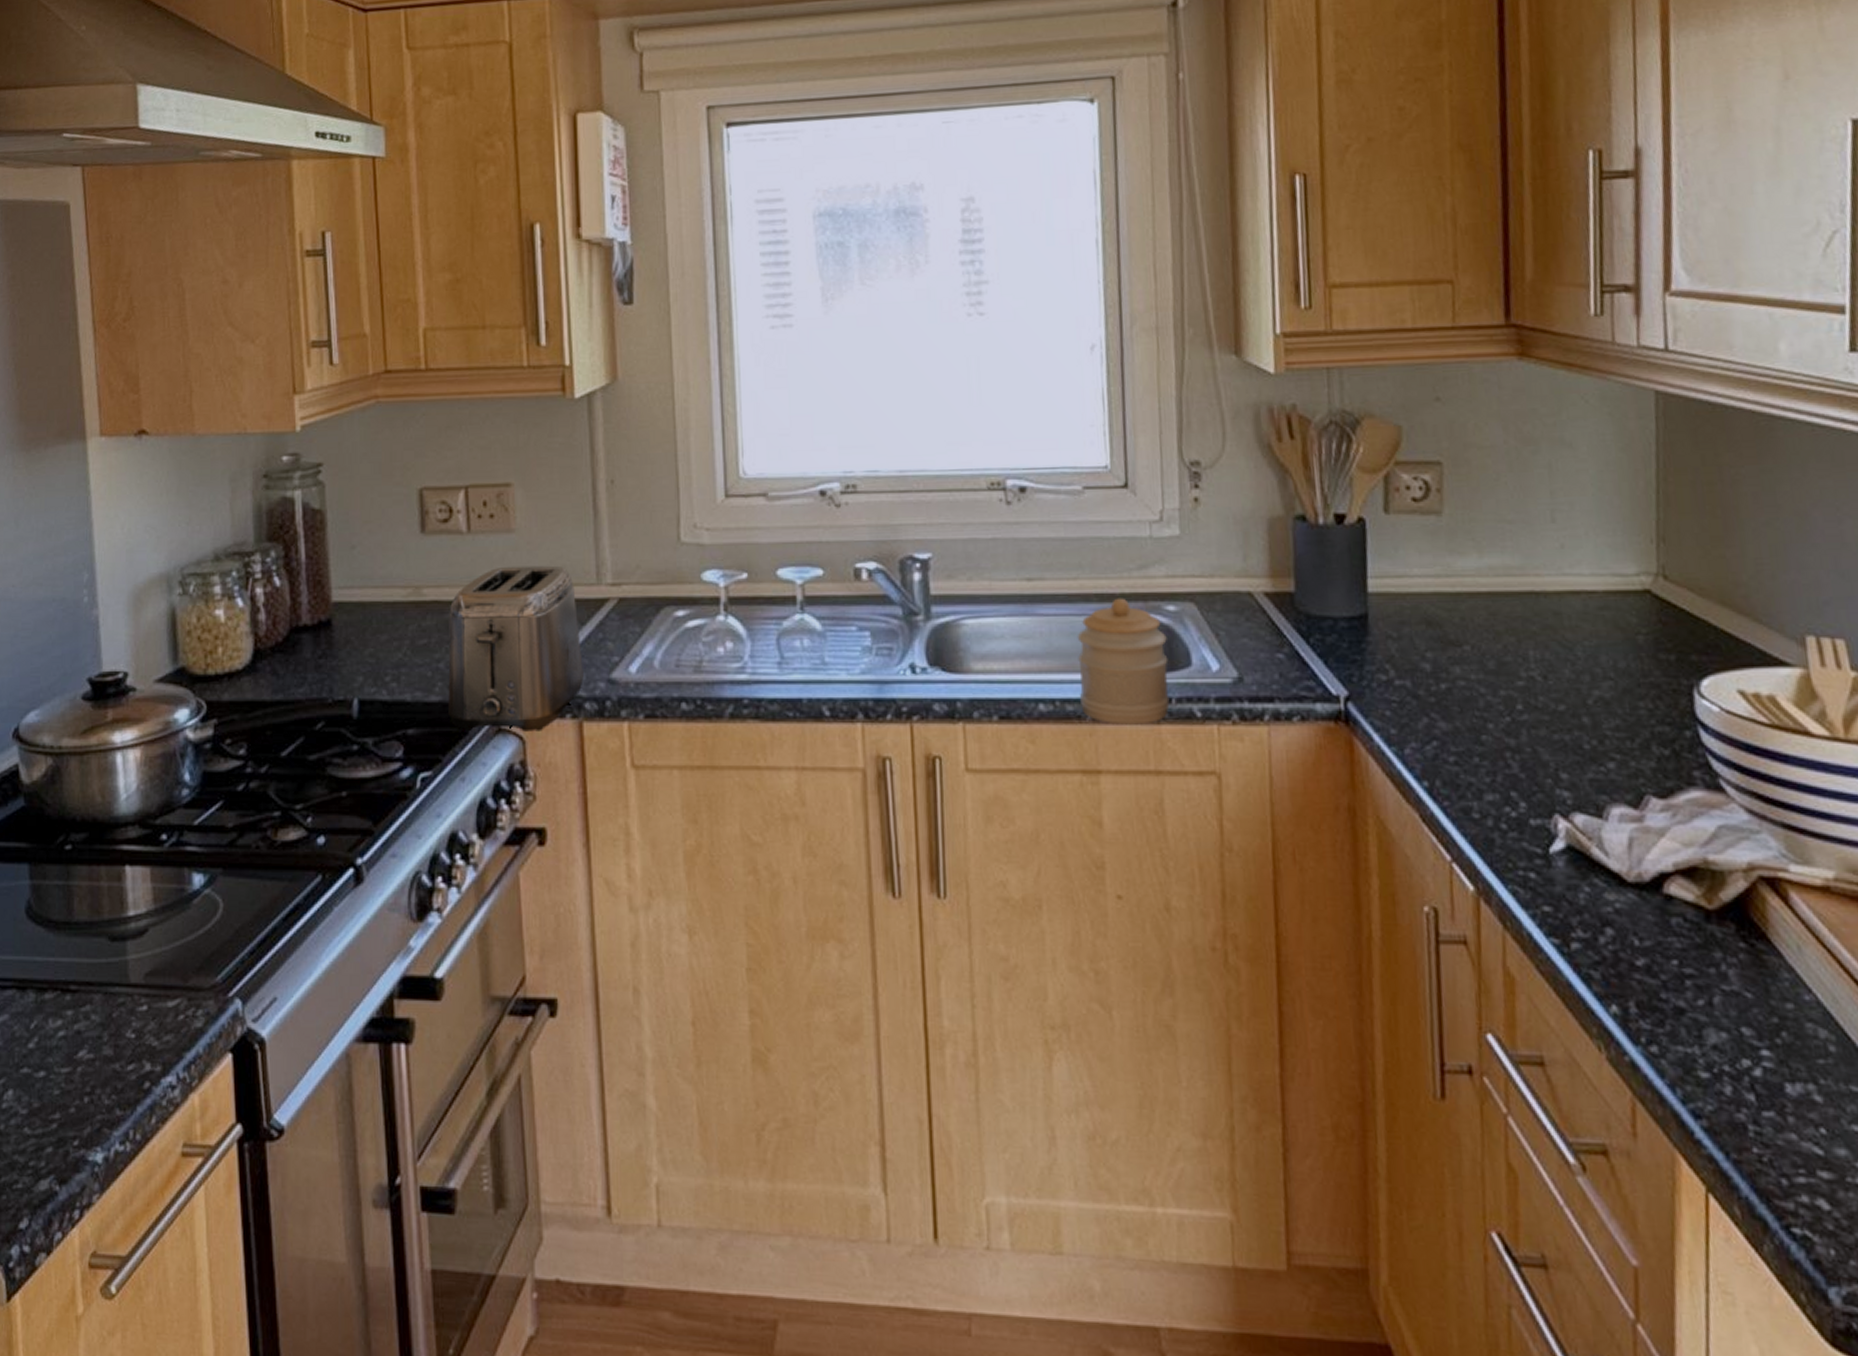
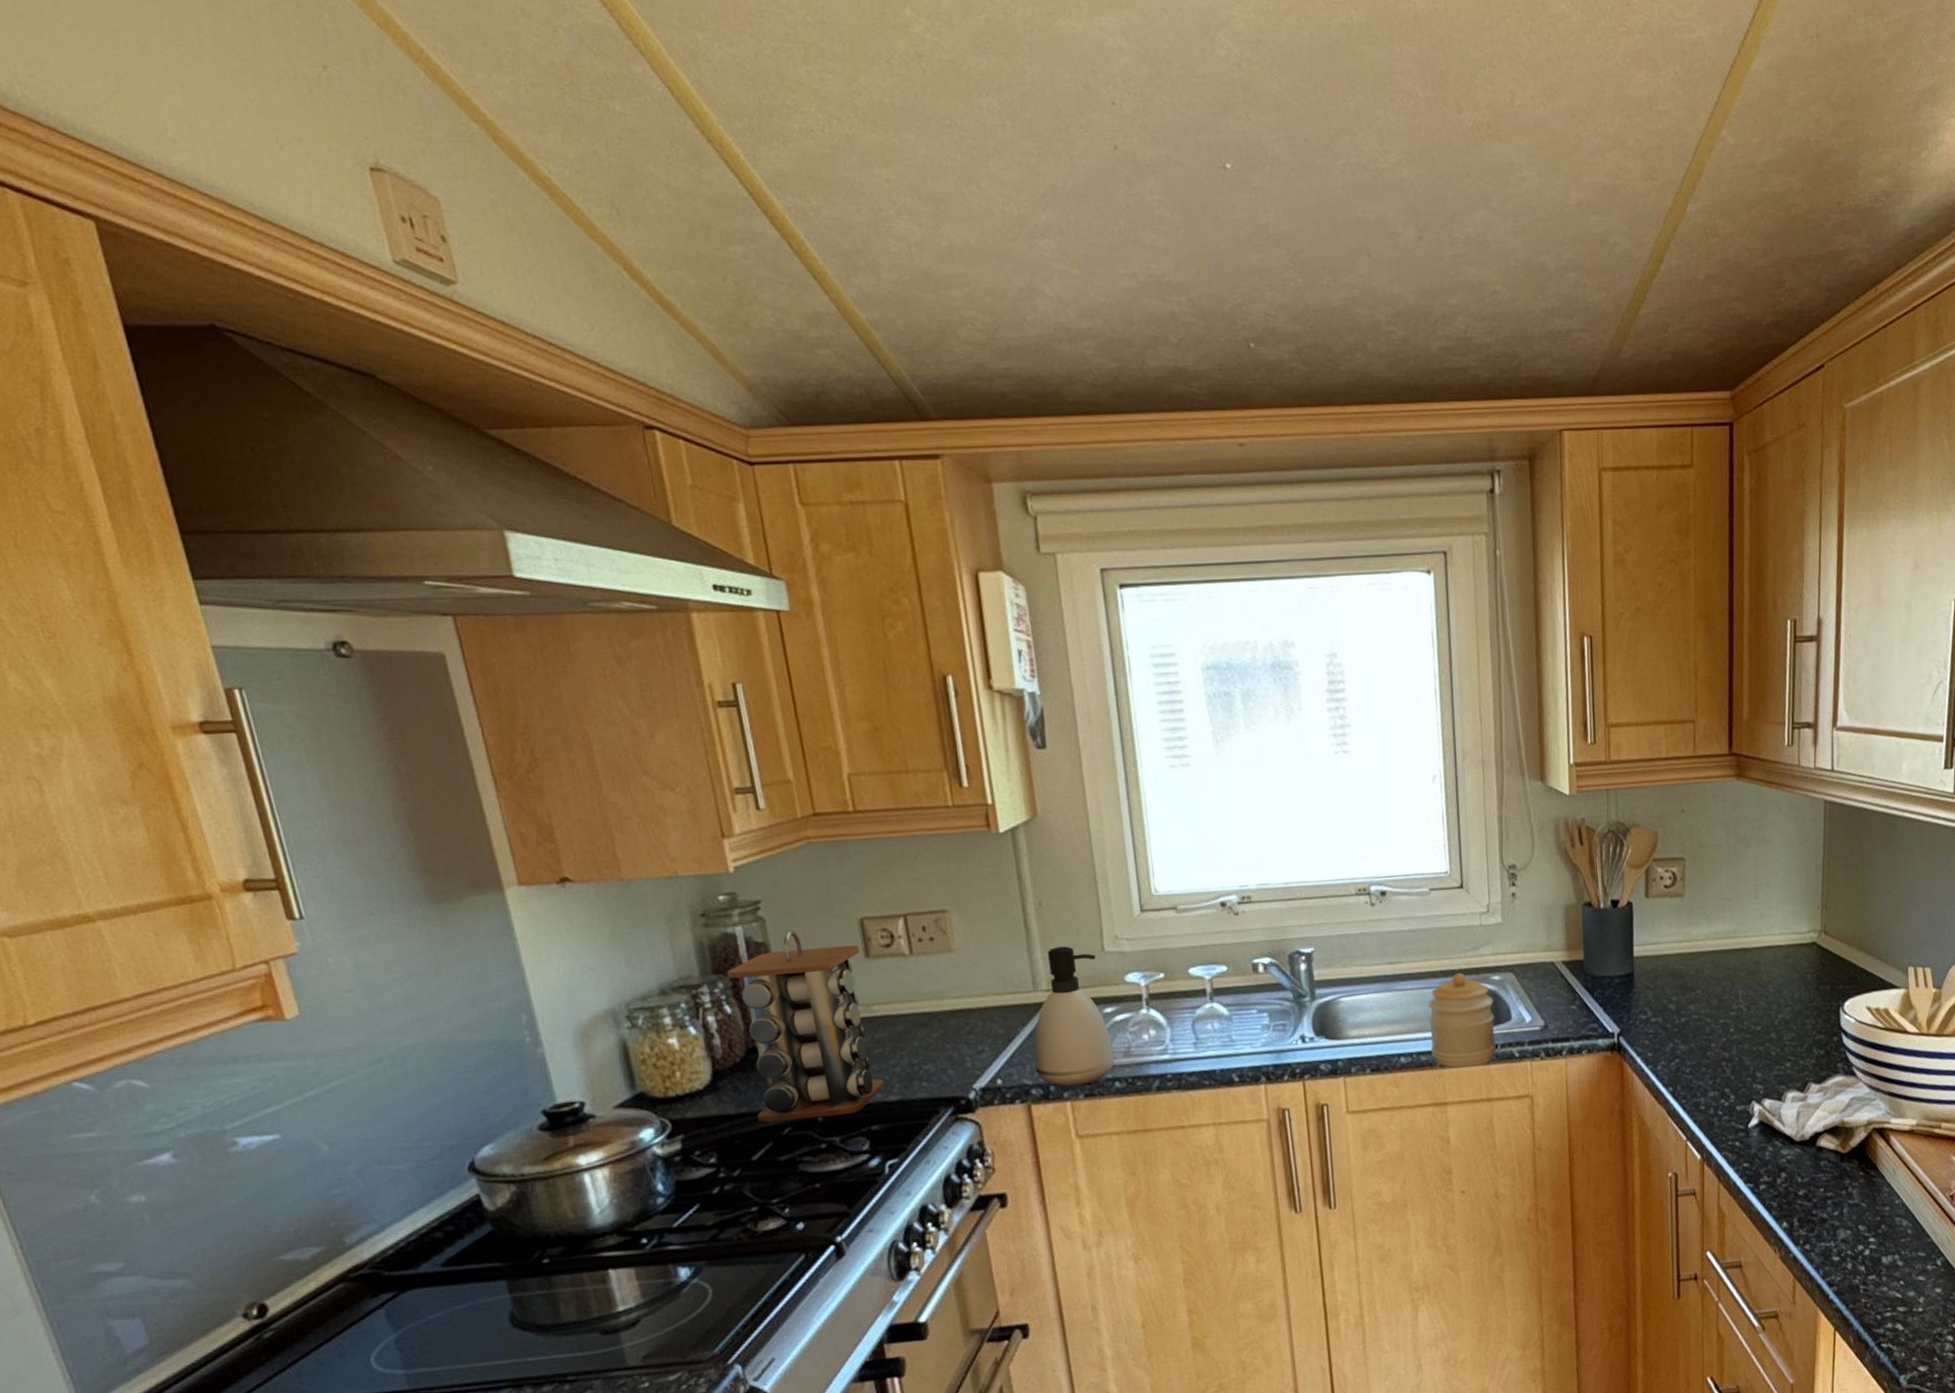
spice rack: none [280,497,426,715] -> present [726,930,884,1123]
toaster: present [448,565,584,732] -> none [899,977,1029,1123]
soap dispenser: none [592,533,683,705] -> present [1034,946,1115,1088]

